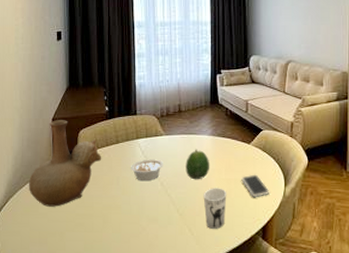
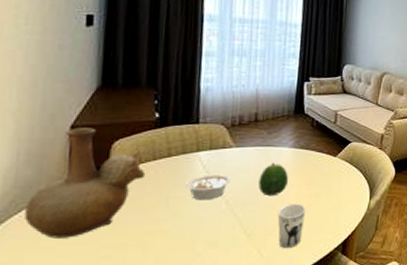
smartphone: present [241,174,270,197] -> none [323,187,354,211]

